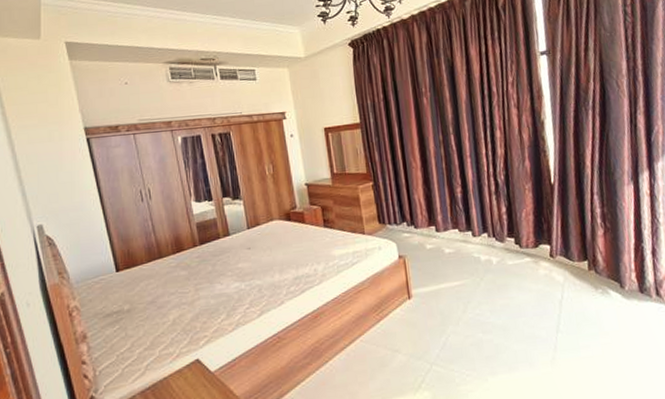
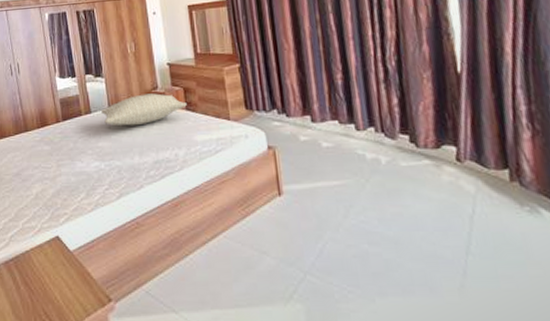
pillow: none [240,212,325,246] -> present [101,93,187,126]

